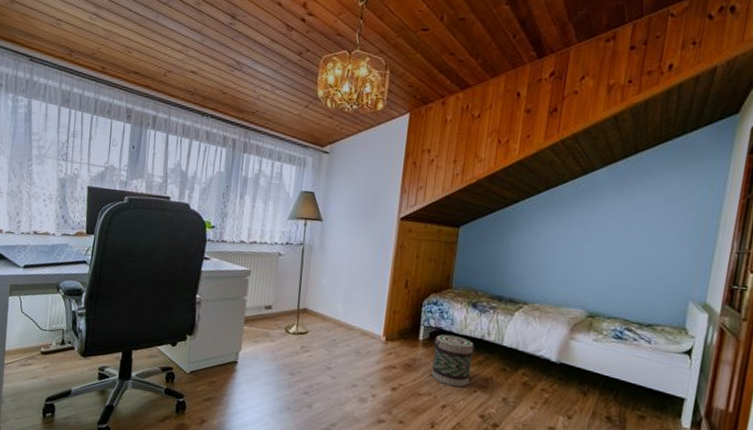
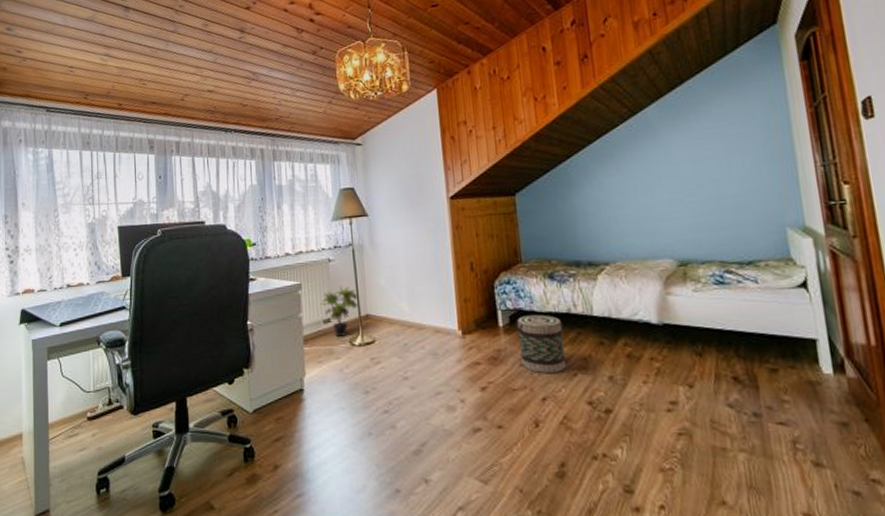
potted plant: none [264,278,300,324] -> present [319,285,359,338]

